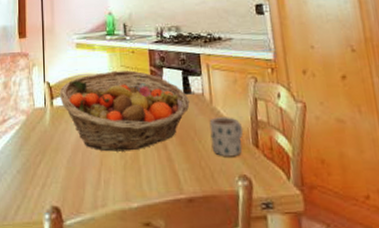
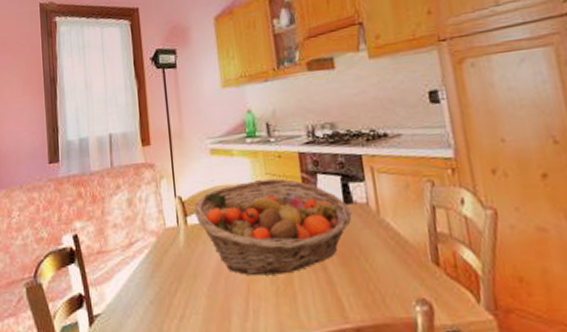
mug: present [209,117,244,157] -> none [377,229,420,278]

